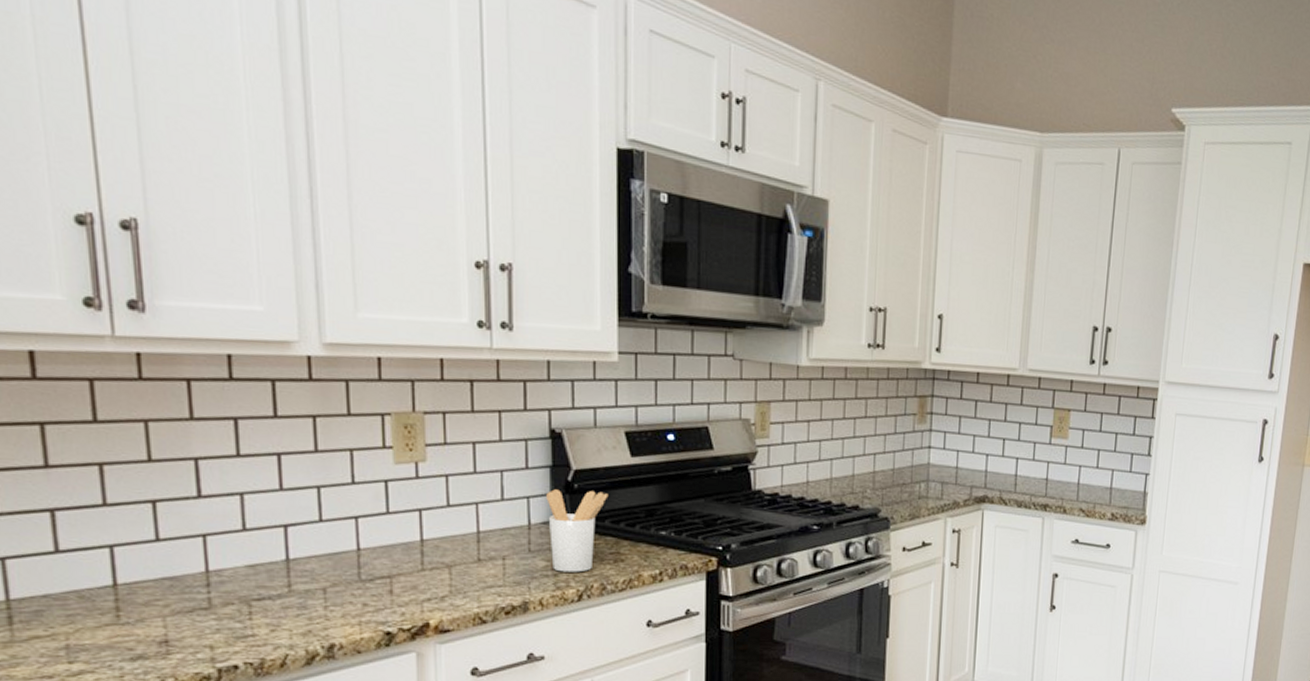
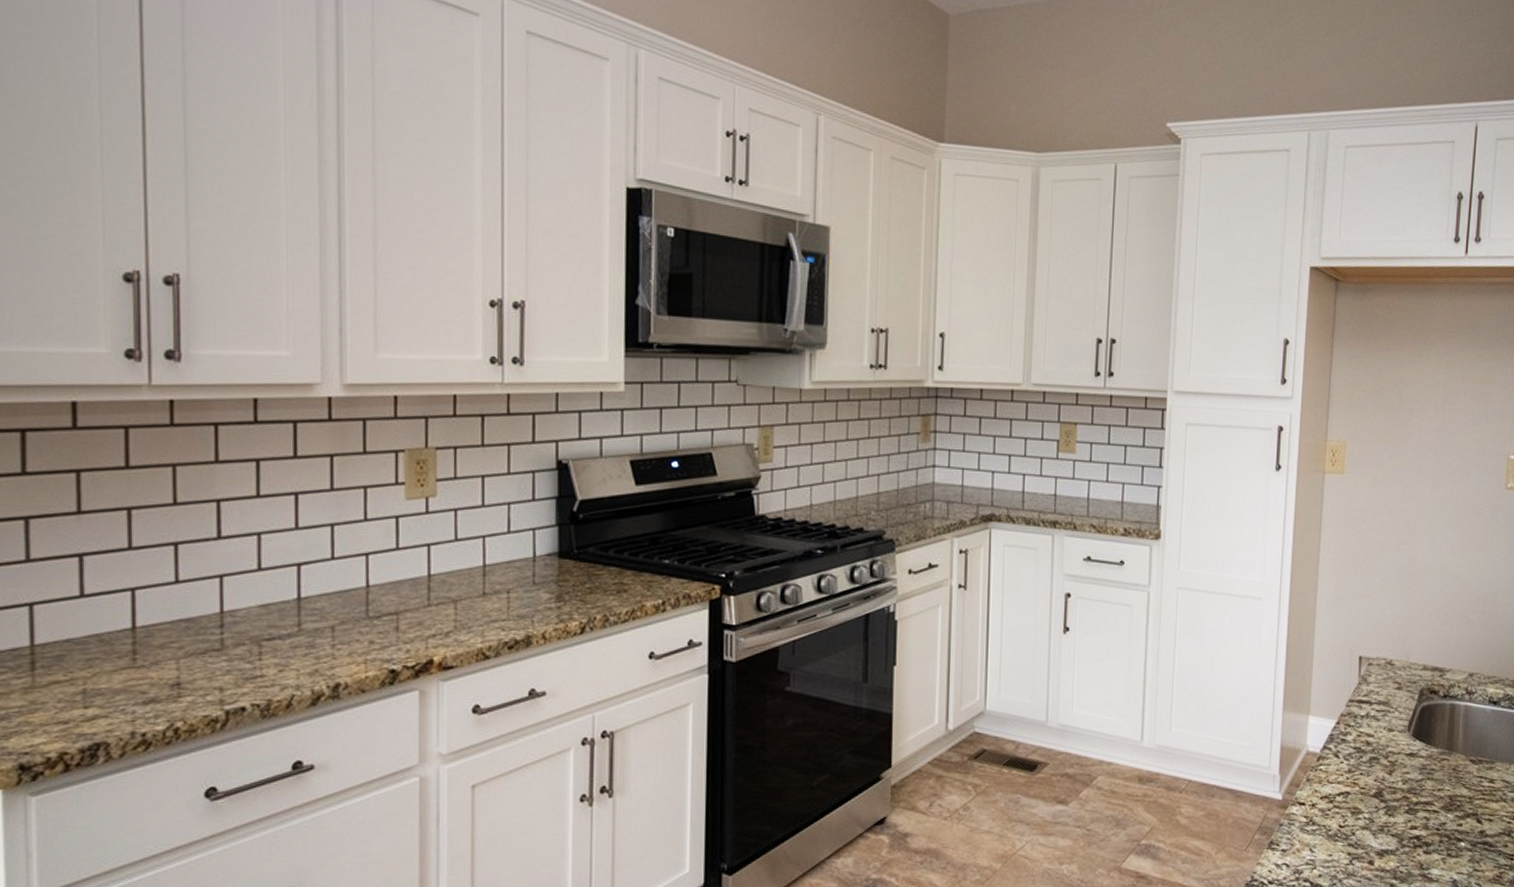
utensil holder: present [546,489,609,572] -> none [552,520,613,604]

